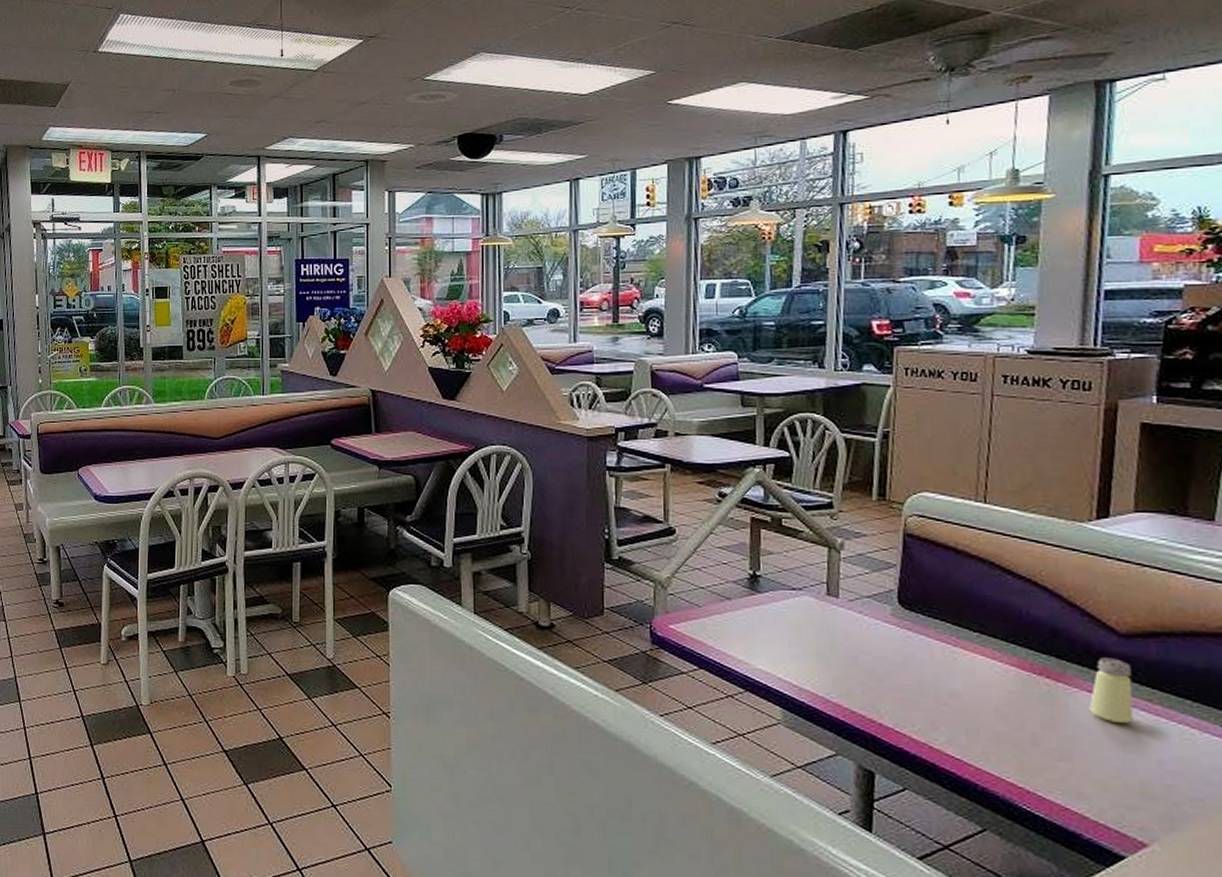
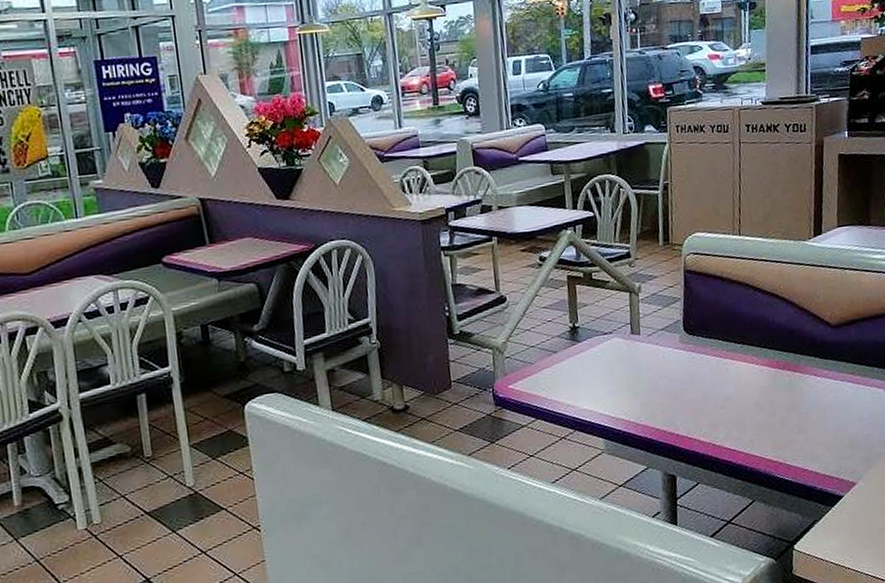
saltshaker: present [1089,657,1133,724] -> none [816,345,844,396]

